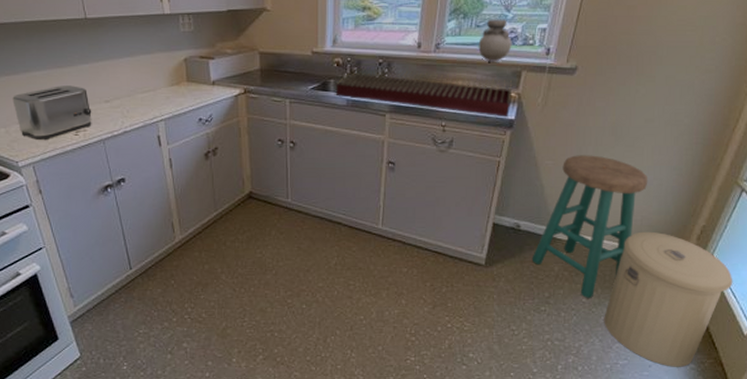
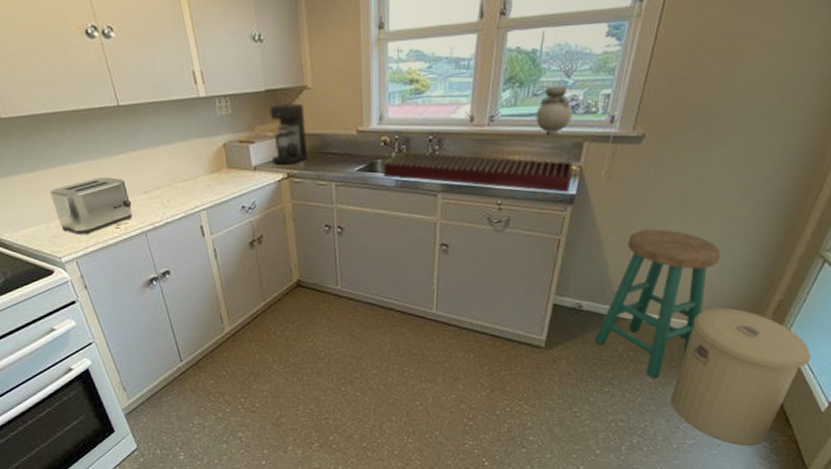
coffee maker: none [229,22,265,81] -> present [269,102,309,165]

